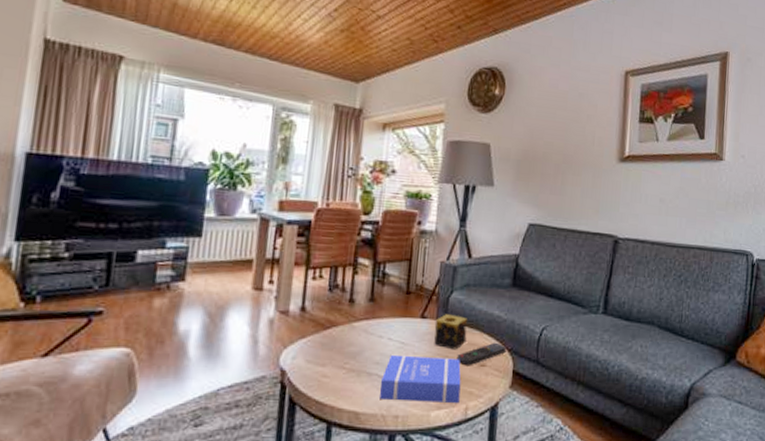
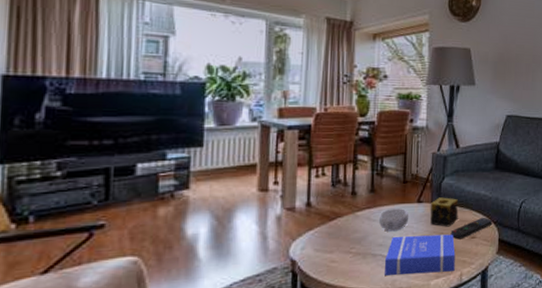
decorative bowl: none [376,322,411,349] -> present [378,208,409,232]

